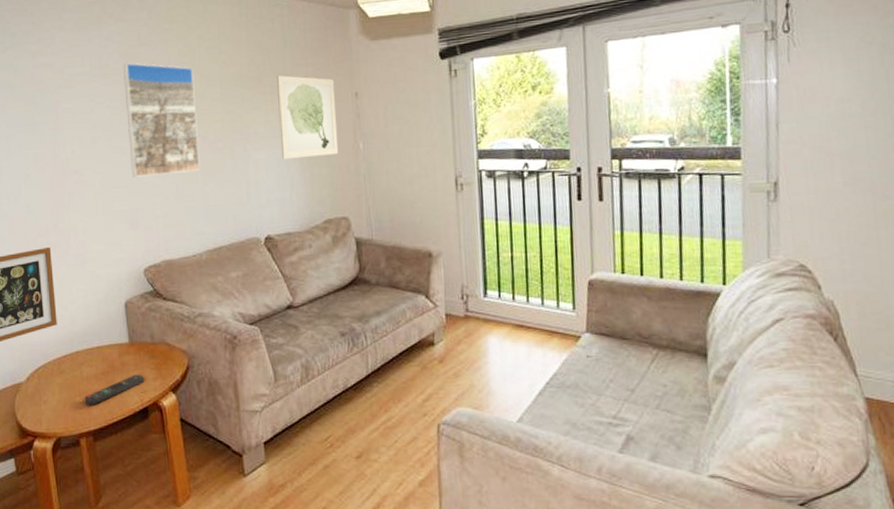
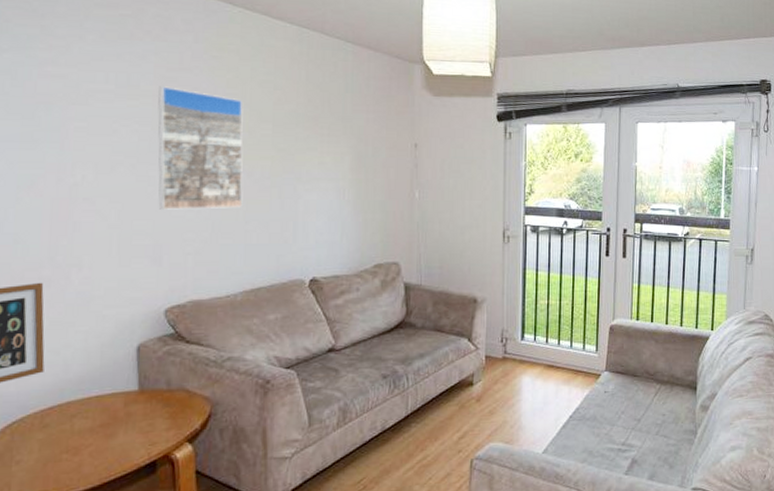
remote control: present [84,374,145,405] -> none [73,425,156,463]
wall art: present [277,75,339,160] -> none [334,118,395,203]

